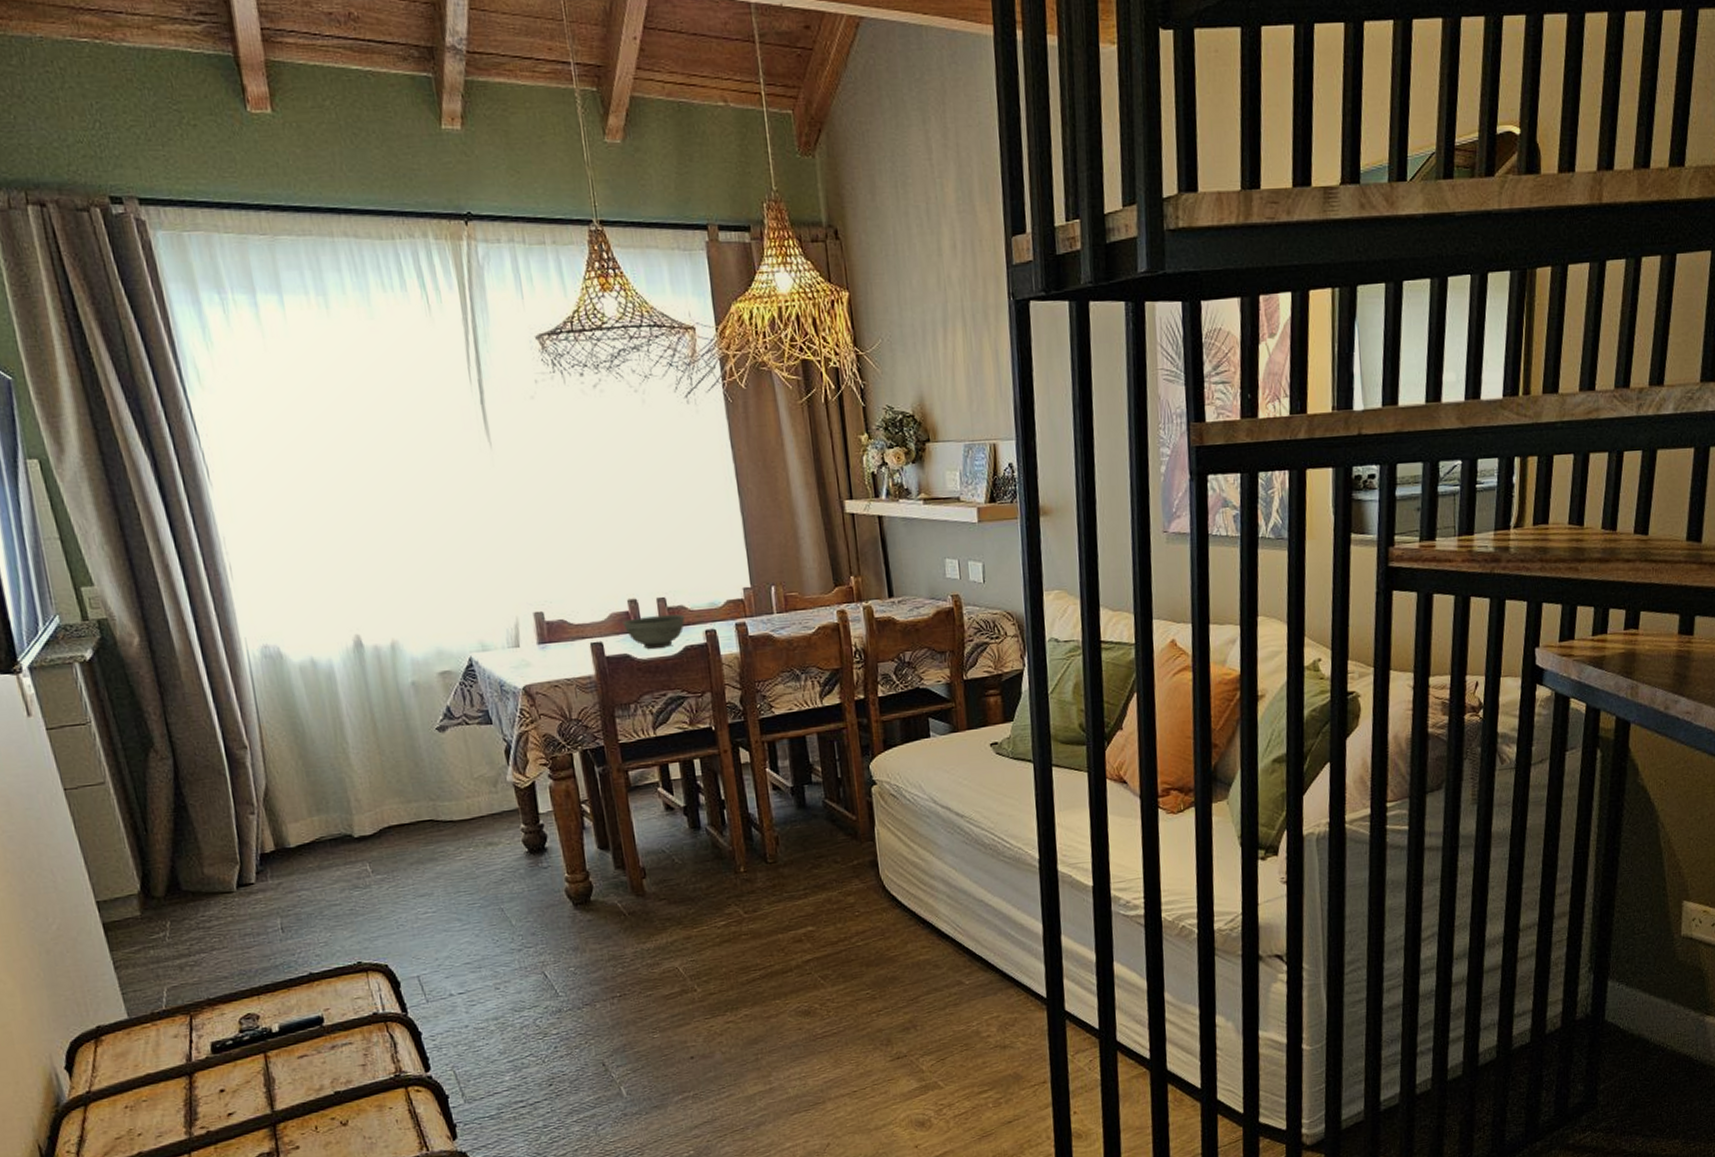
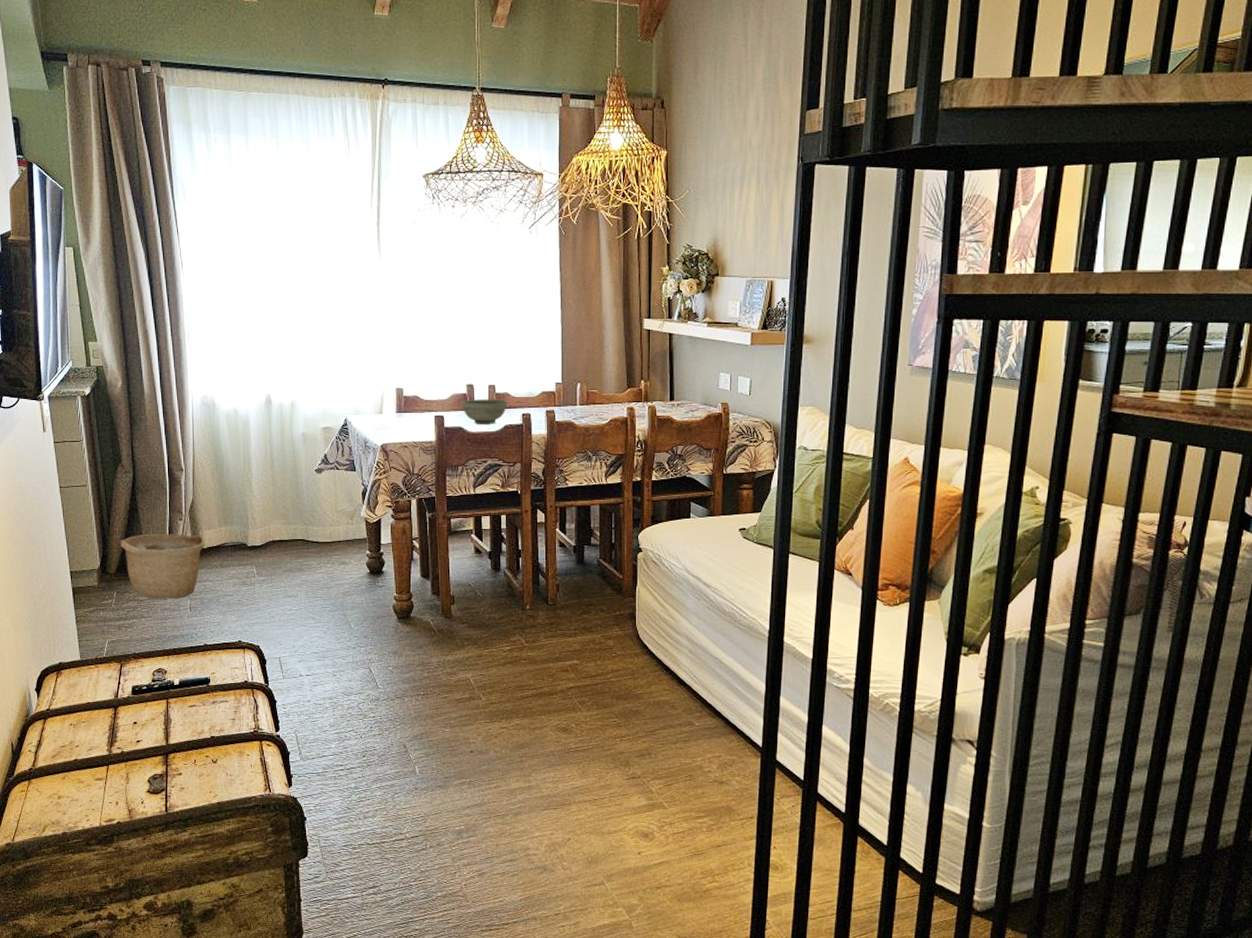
basket: none [166,829,293,924] -> present [120,534,206,599]

